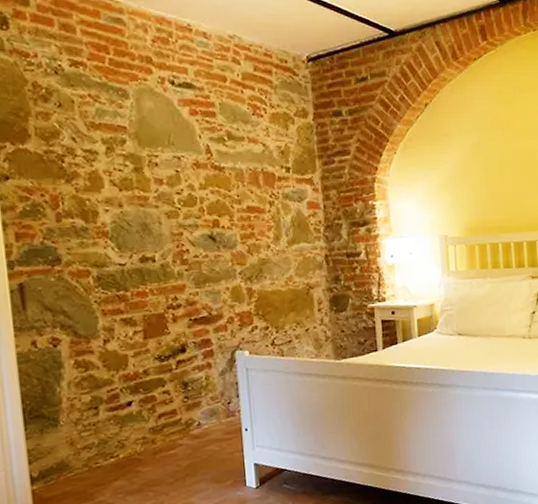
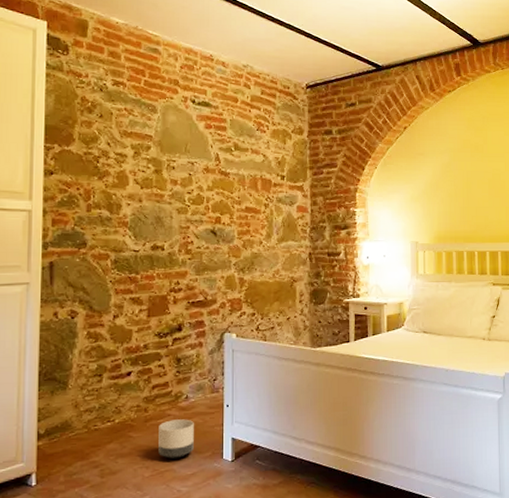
planter: none [170,447,213,492] -> present [158,419,194,459]

